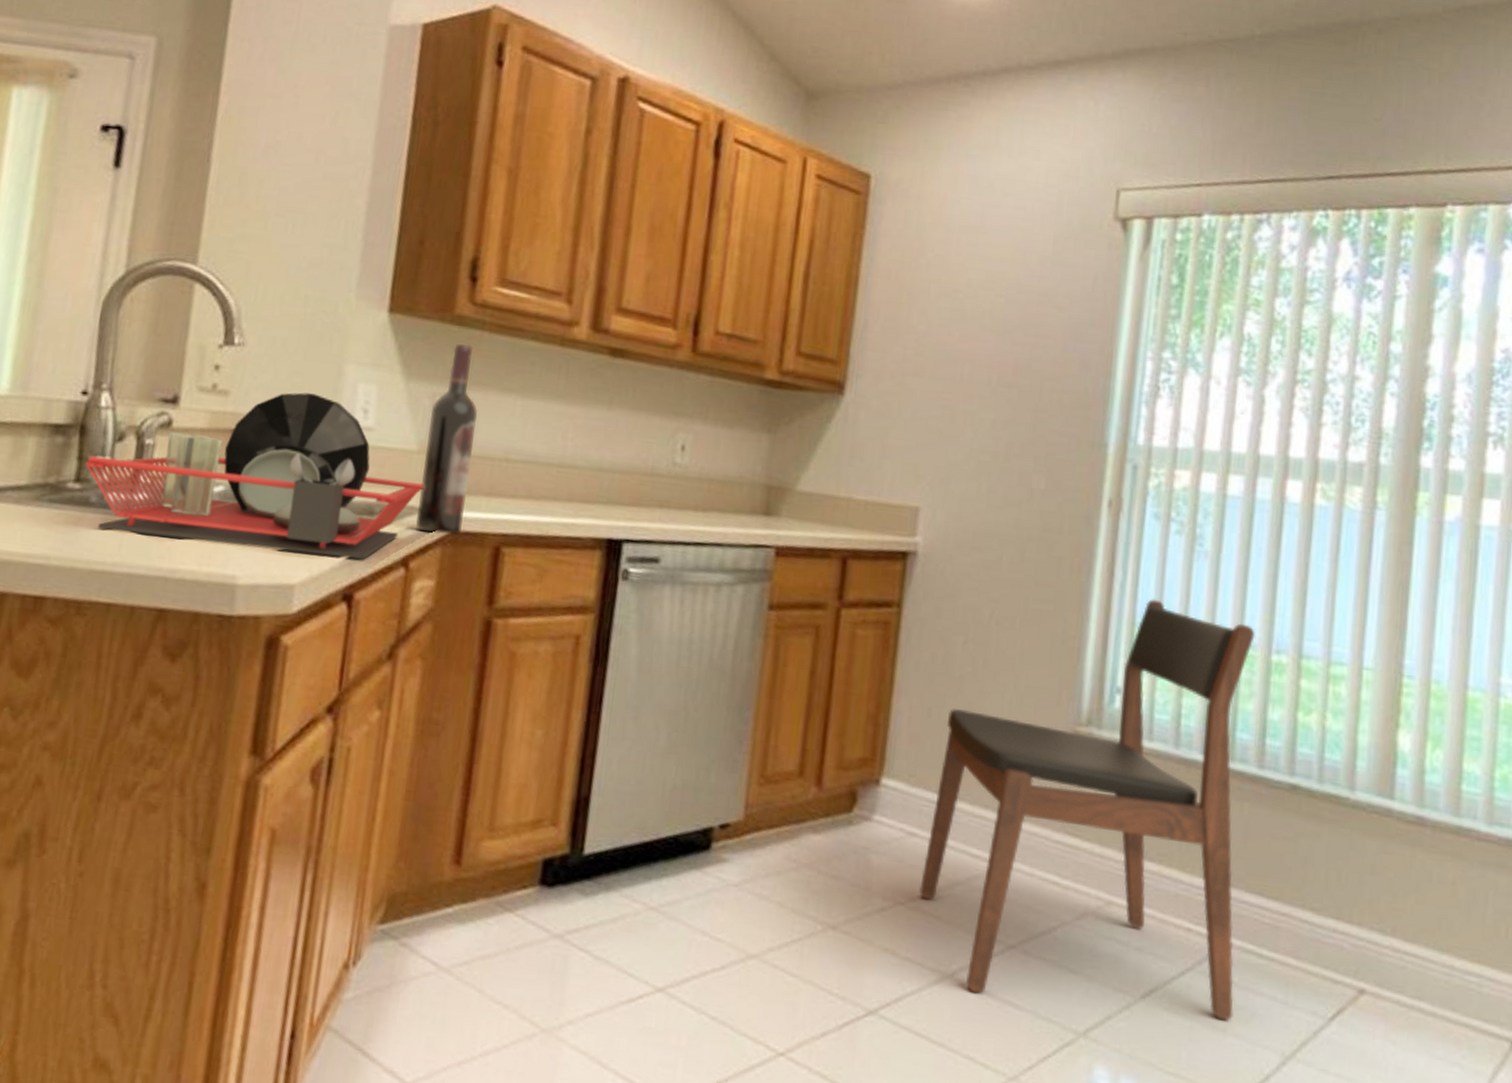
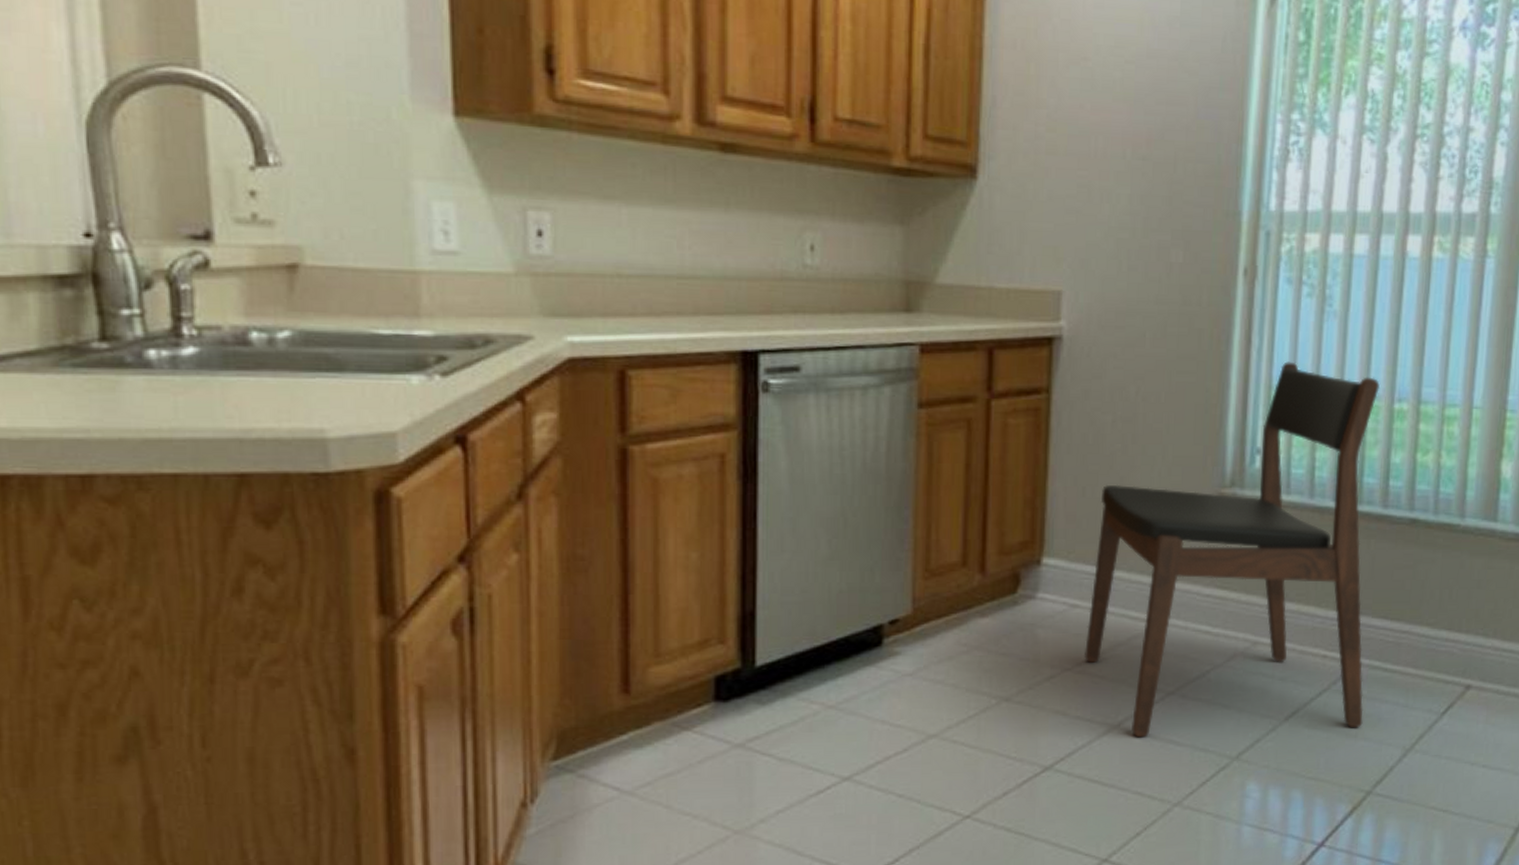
dish rack: present [85,392,424,560] -> none [108,216,529,398]
wine bottle: present [414,344,479,536] -> none [523,148,579,362]

